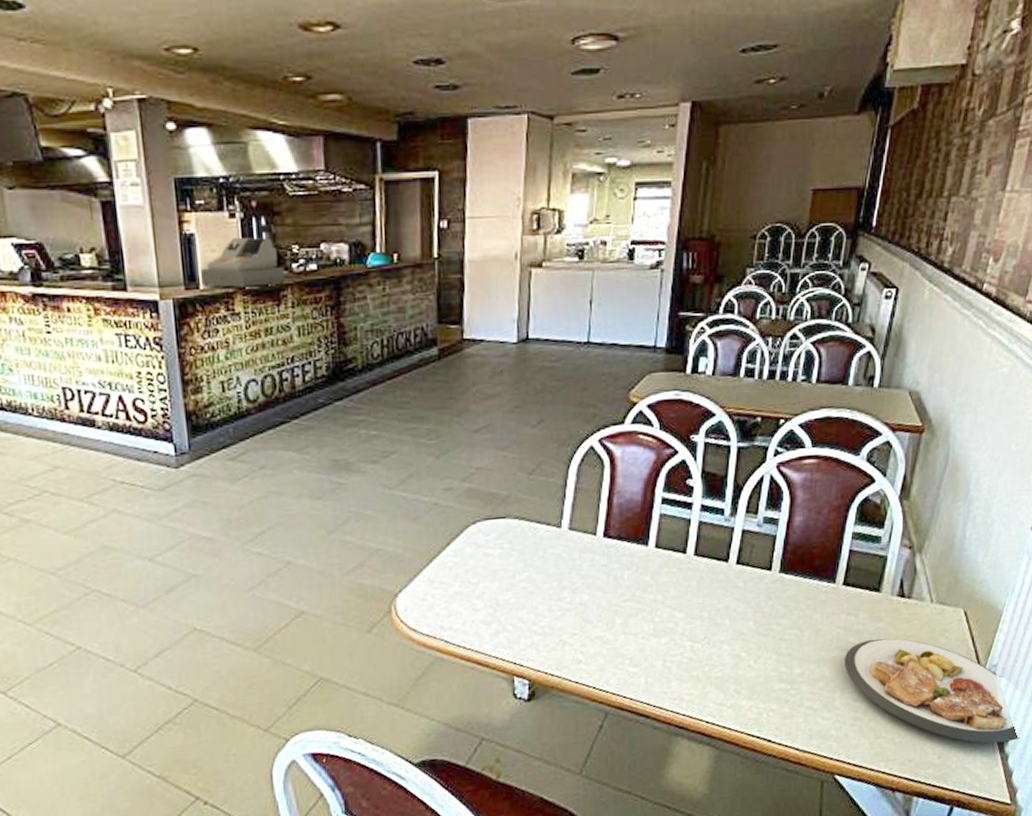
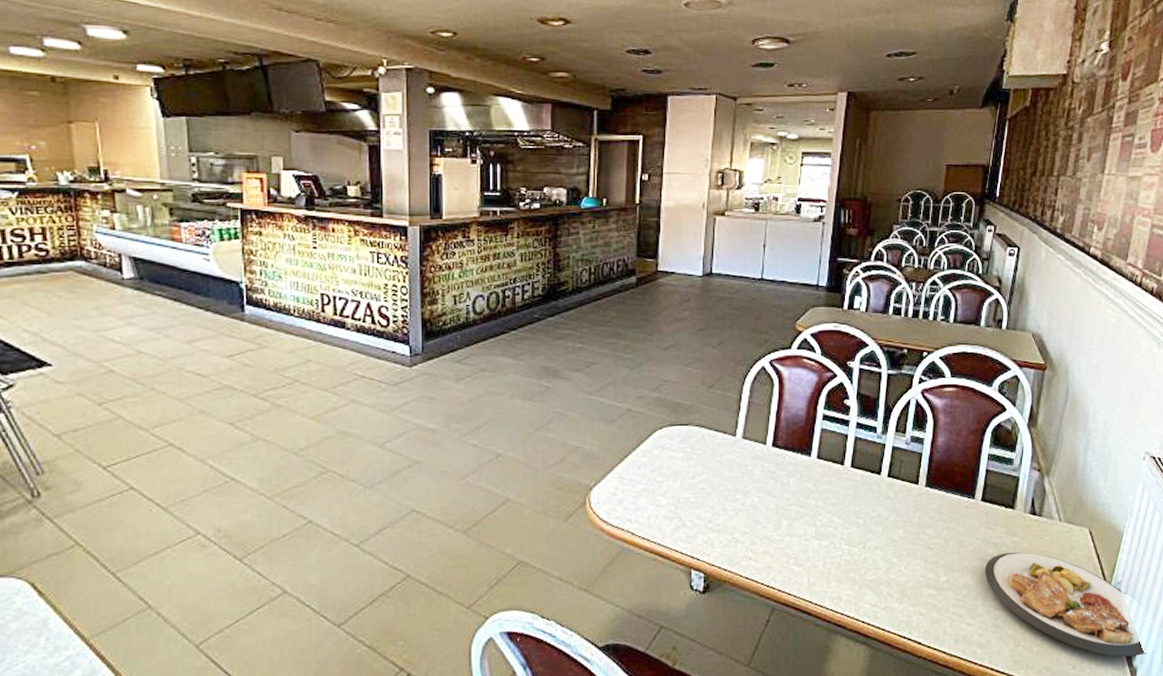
cash register: present [201,224,286,289] -> none [445,170,514,221]

